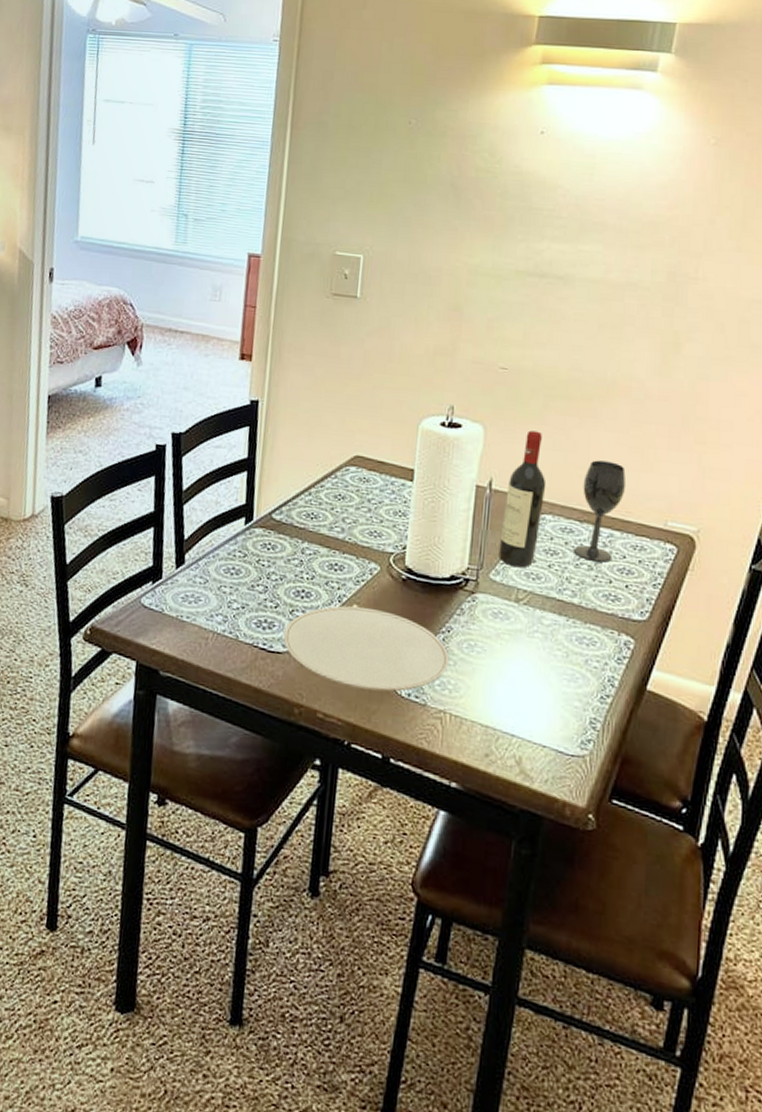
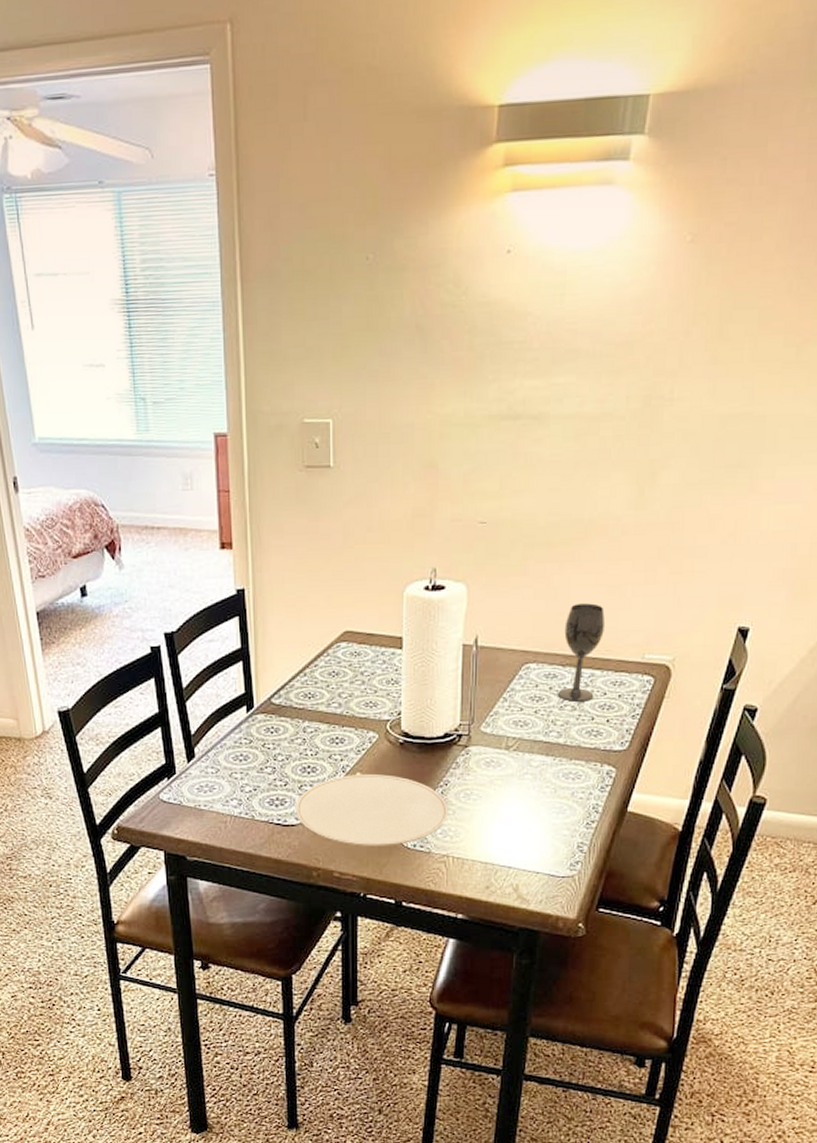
wine bottle: present [498,430,547,568] -> none [488,582,530,718]

